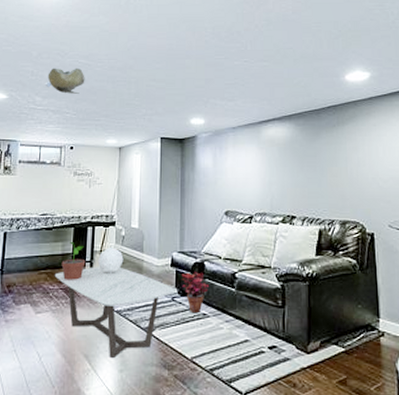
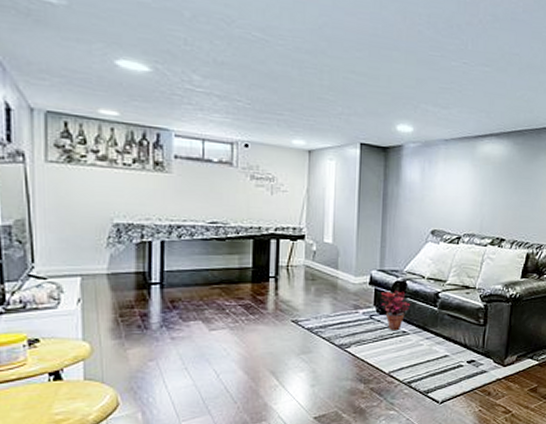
ceiling light: present [45,67,85,94] -> none [205,38,262,78]
coffee table: present [54,266,177,358] -> none [230,282,375,374]
potted plant: present [61,241,86,280] -> none [239,254,269,296]
decorative ball: present [97,248,124,273] -> none [284,263,315,290]

